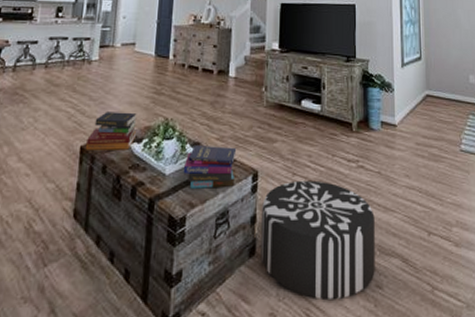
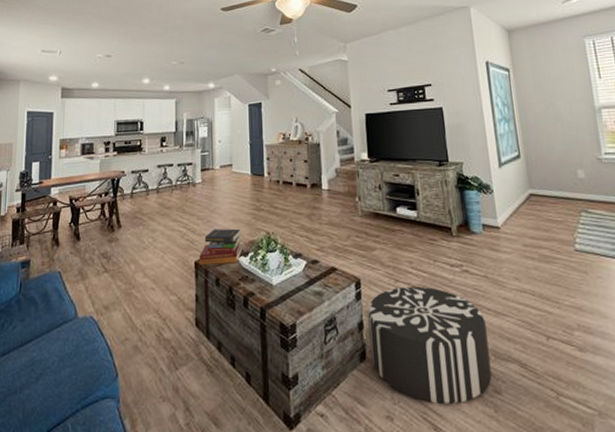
books: present [183,146,237,189] -> none [288,256,338,297]

